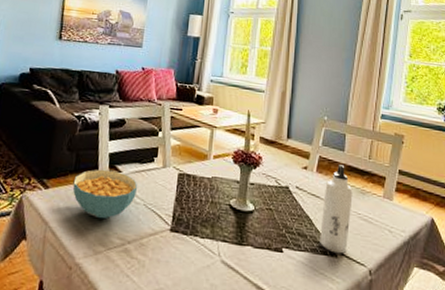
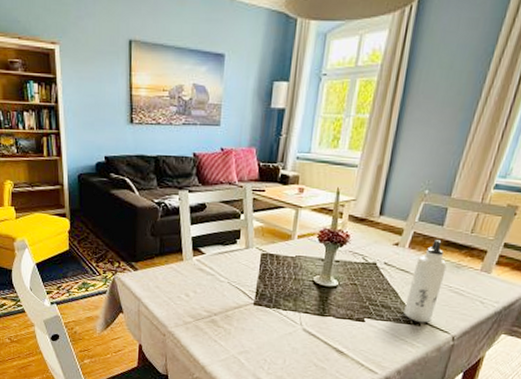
cereal bowl: present [72,169,138,220] -> none [159,252,222,296]

